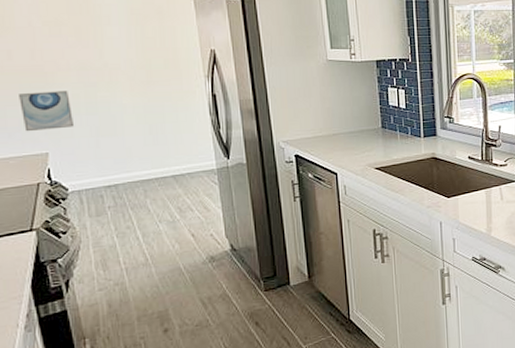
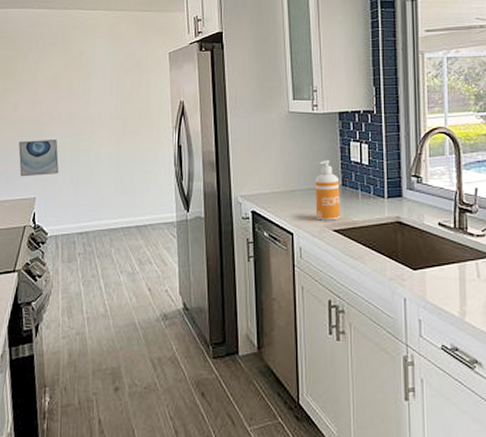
soap dispenser: none [356,104,381,160] -> present [315,159,340,221]

